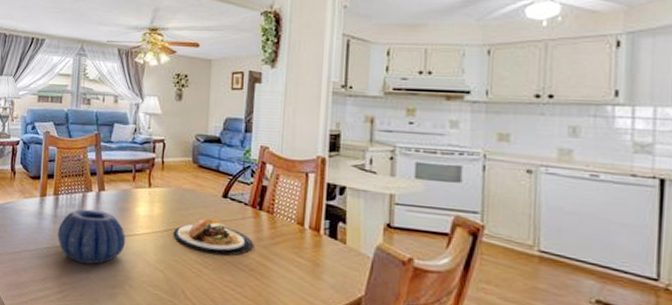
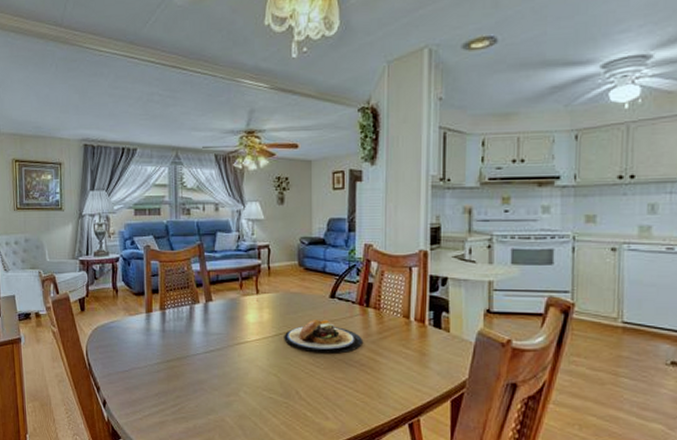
decorative bowl: present [58,209,126,264] -> none [167,321,238,375]

